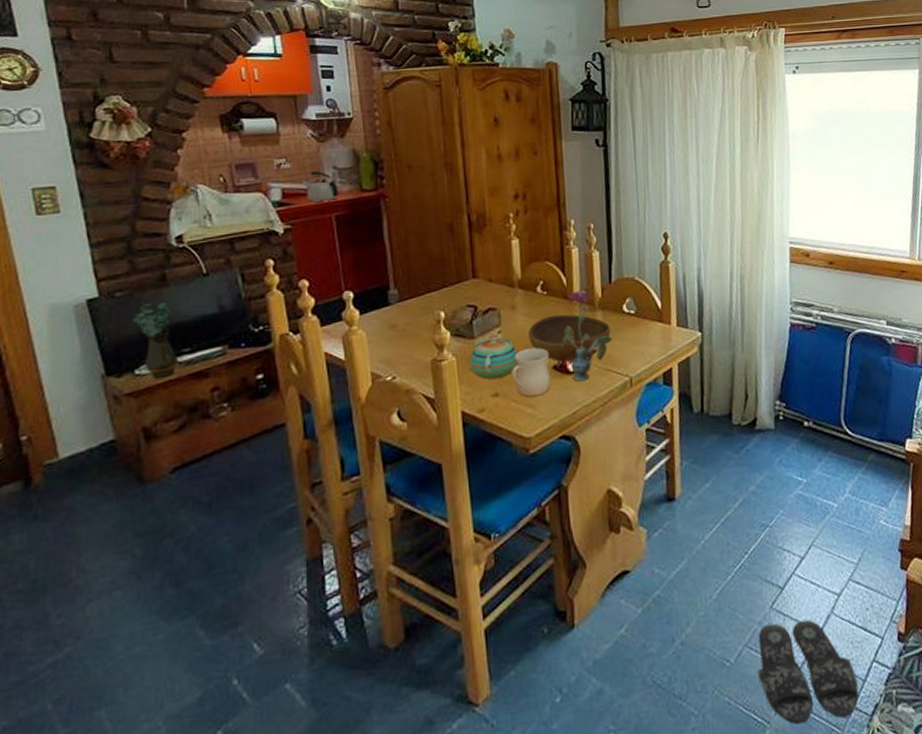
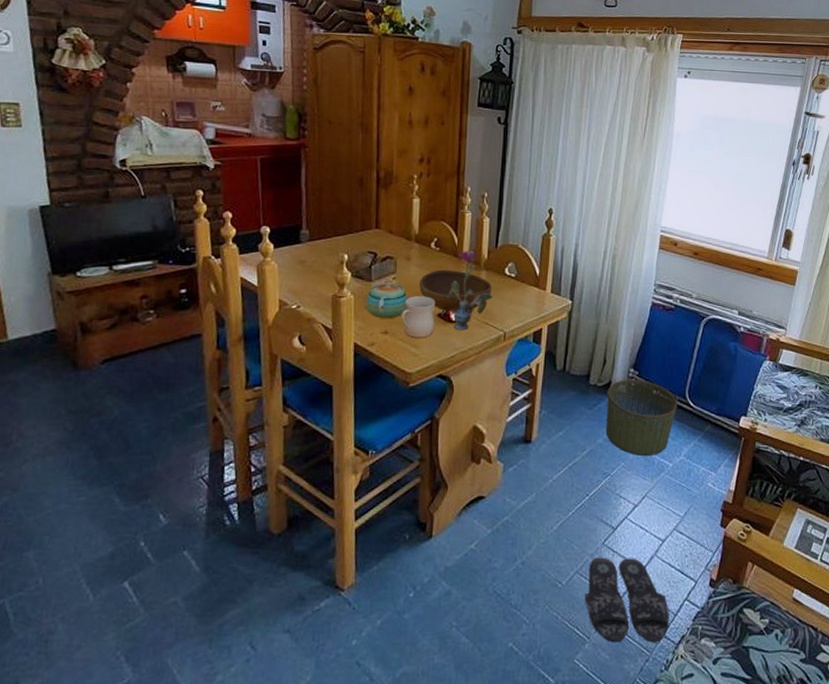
vase: present [132,299,178,378] -> none [77,214,114,281]
kettle: present [302,171,339,203] -> none [234,116,265,145]
basket: none [753,411,835,500] -> present [606,379,679,455]

